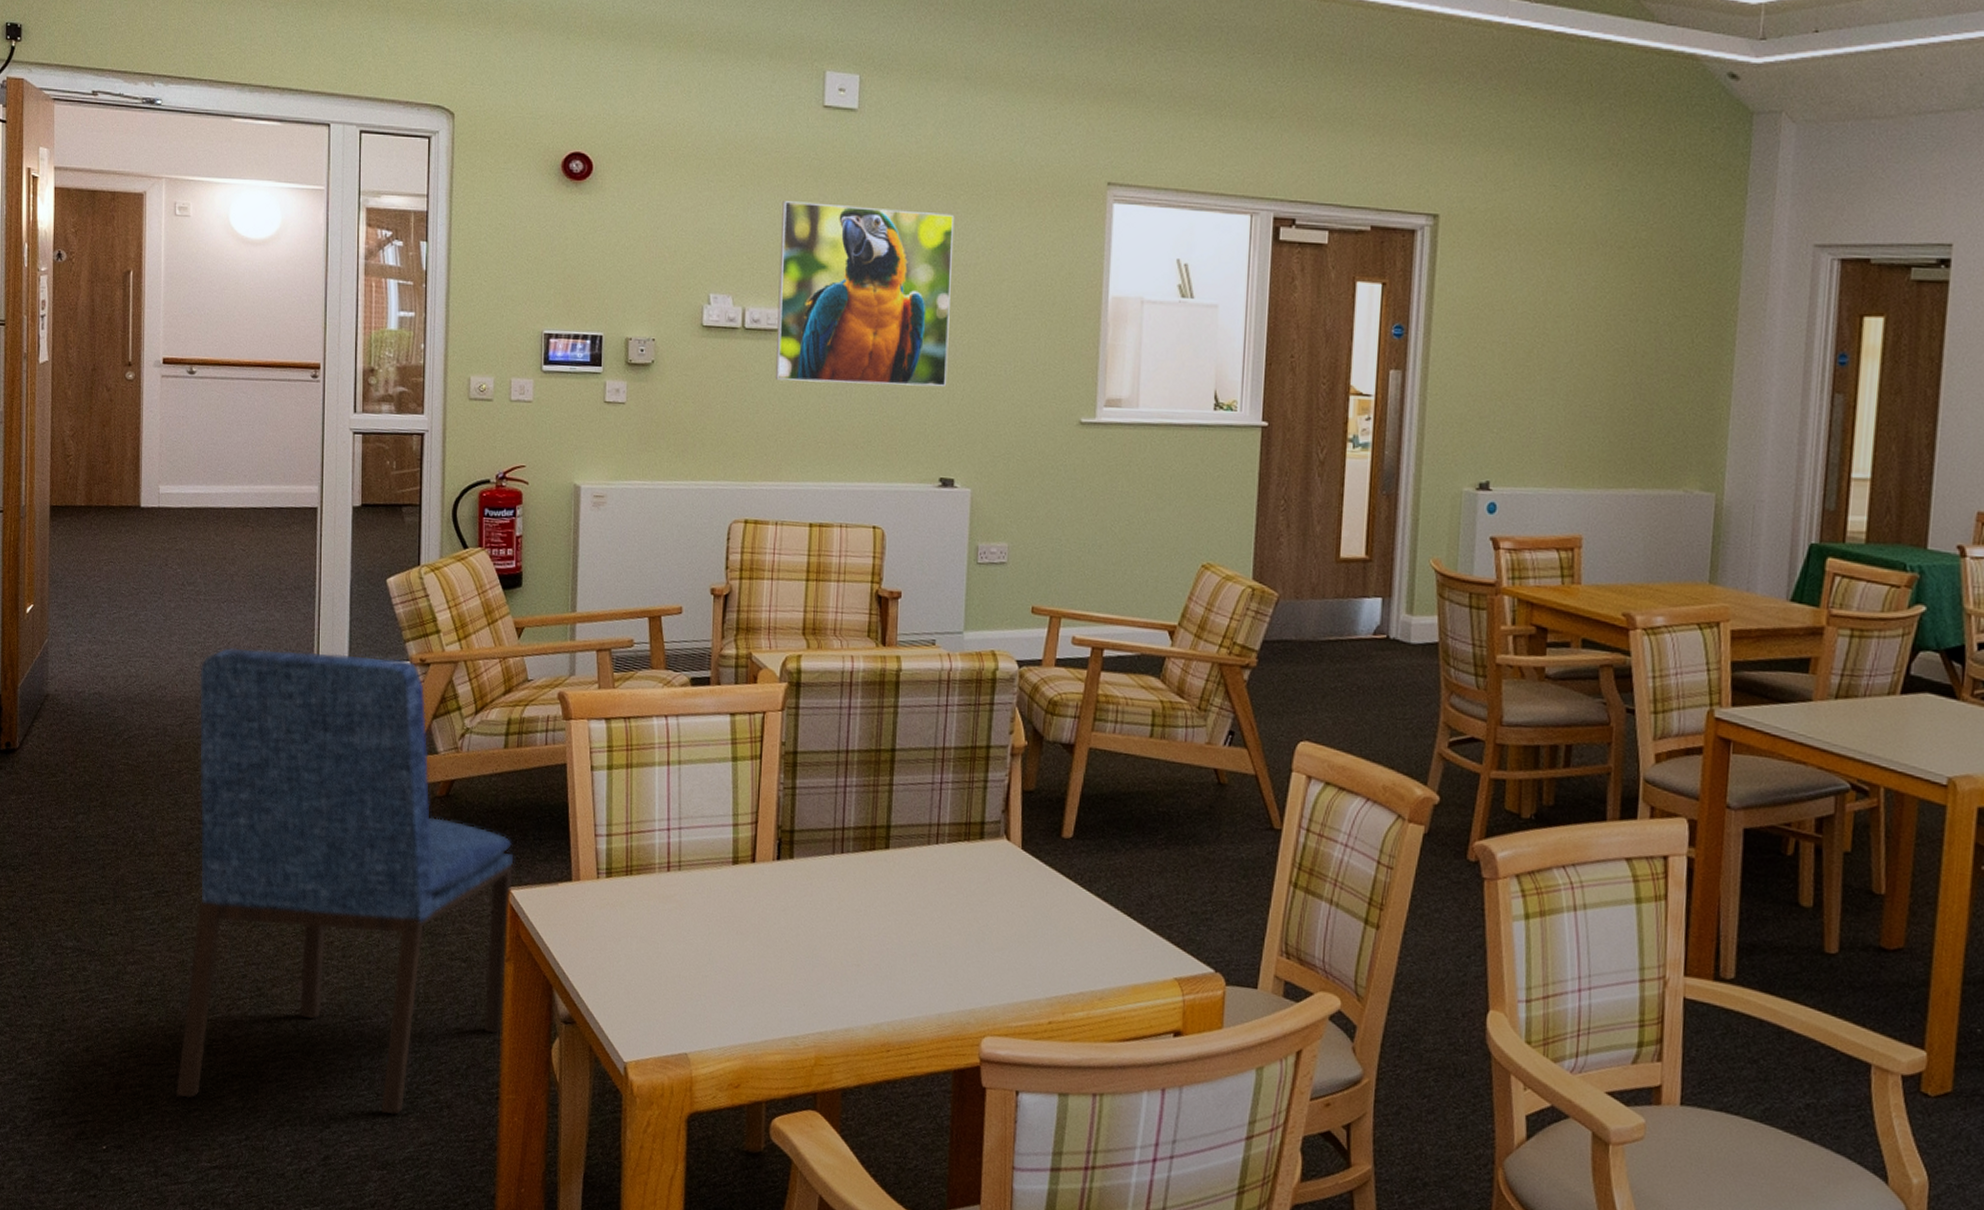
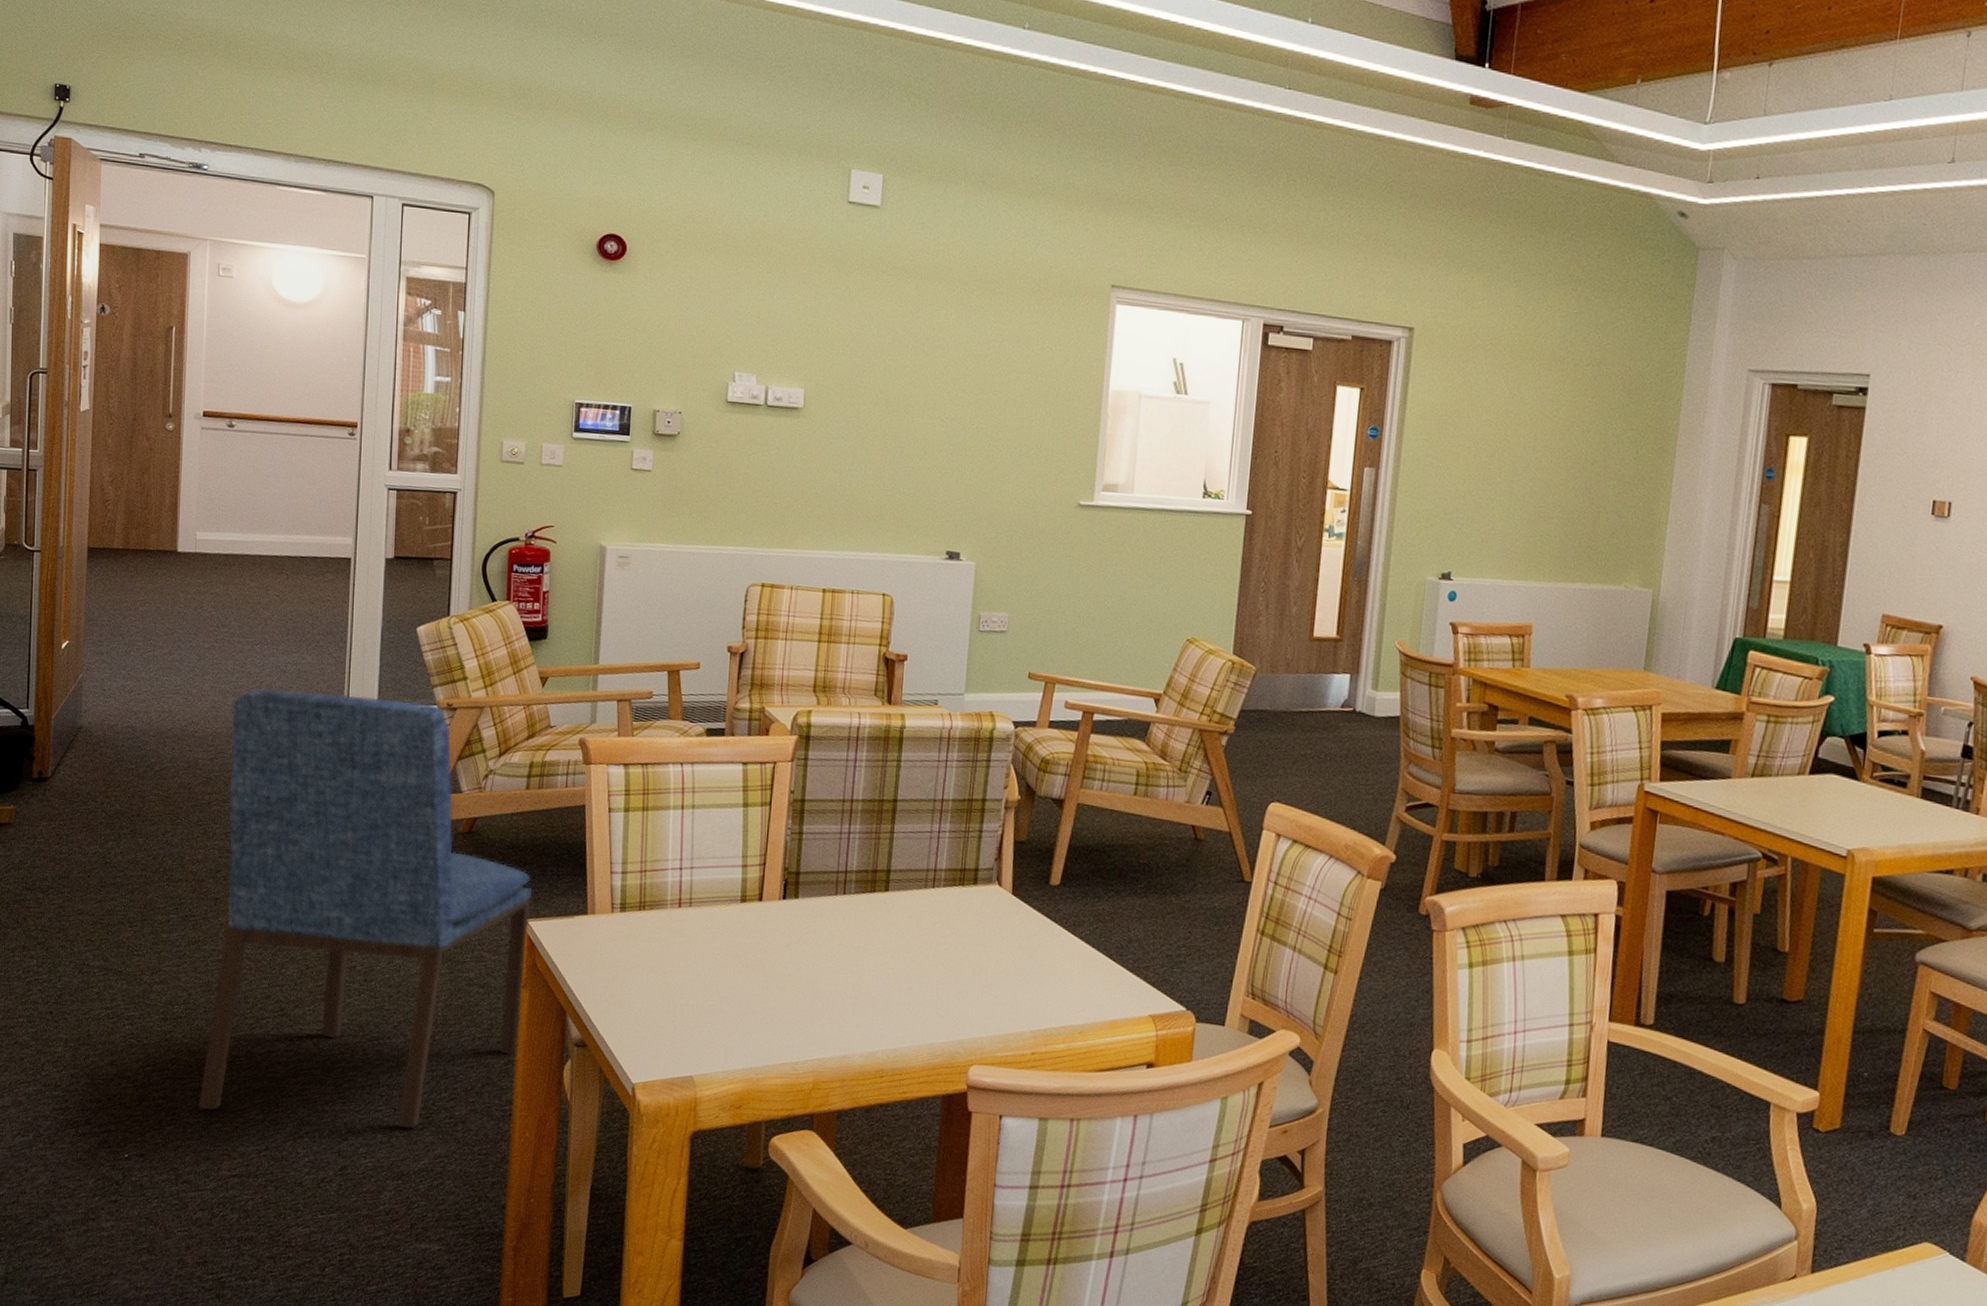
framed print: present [775,201,955,387] -> none [794,288,968,467]

